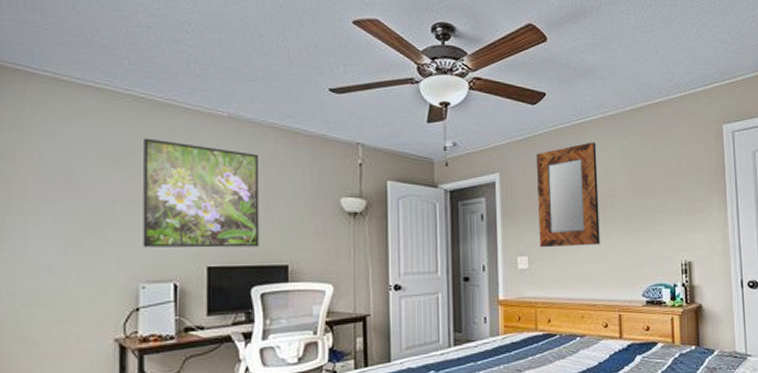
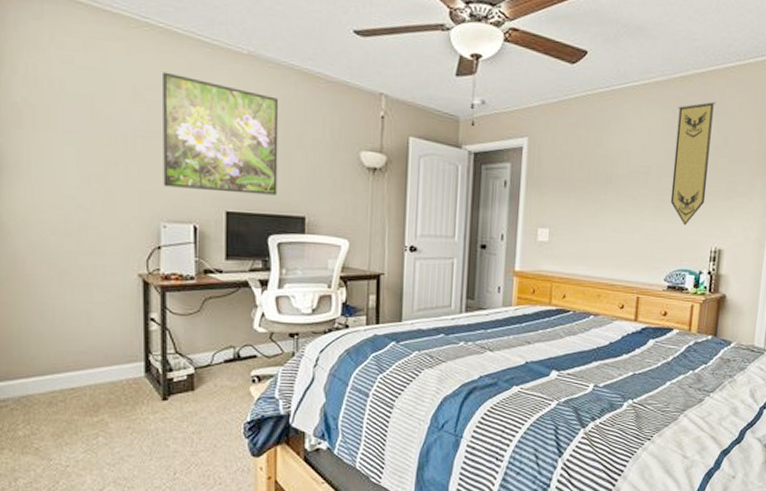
home mirror: present [536,142,600,248] -> none [563,110,637,224]
pennant: none [632,129,669,243] -> present [670,101,716,226]

